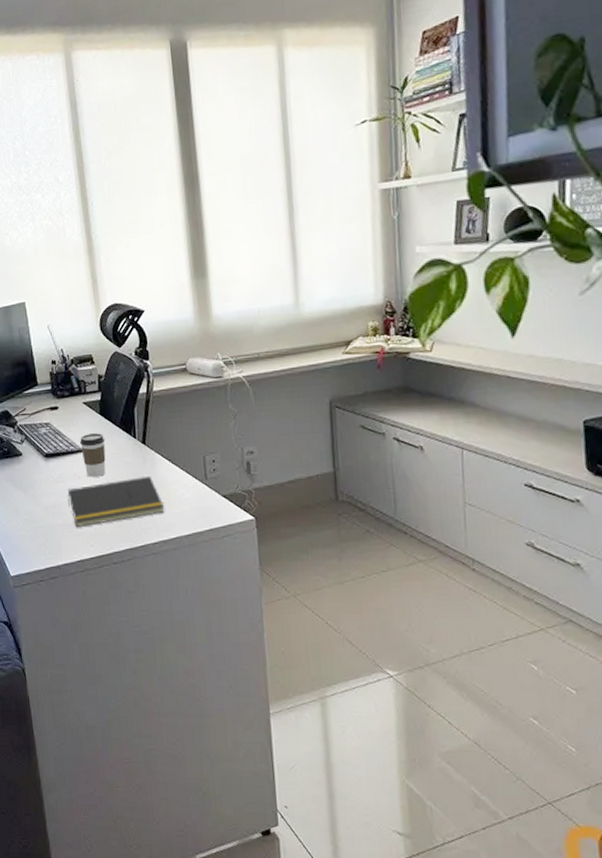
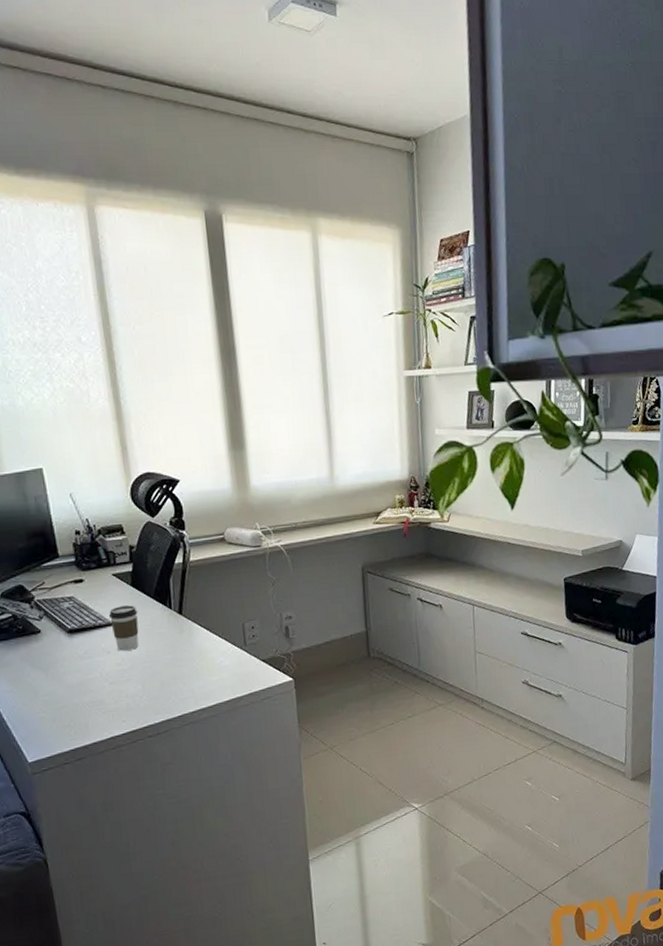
notepad: present [67,475,165,528] -> none [95,645,204,704]

